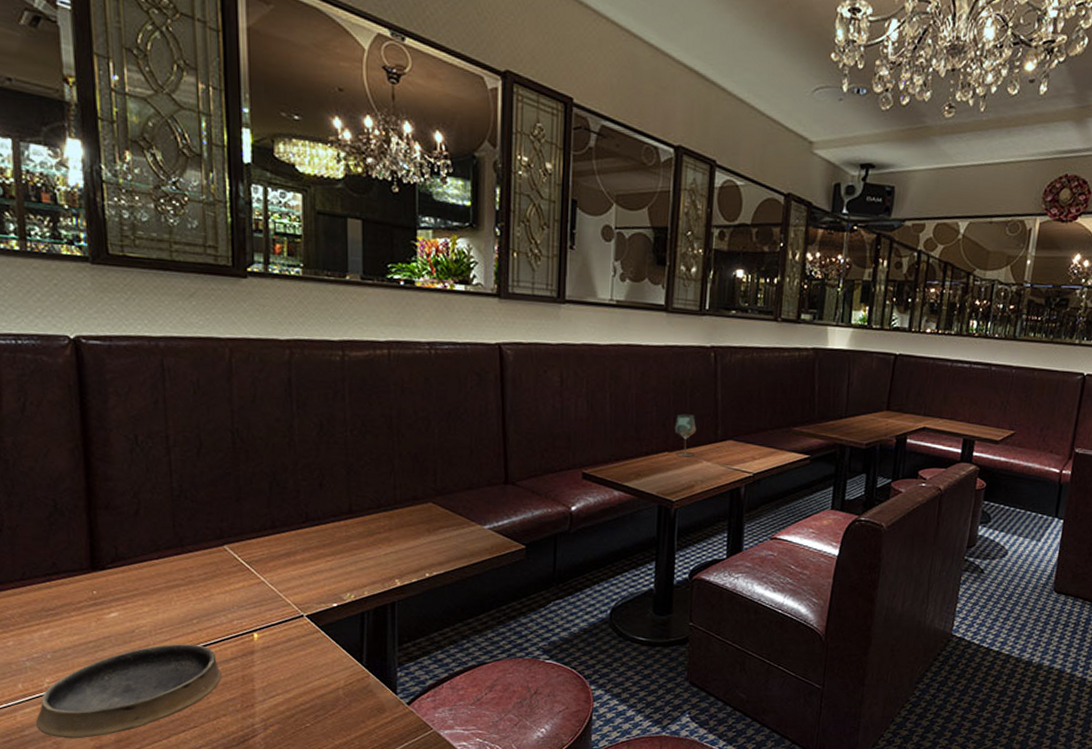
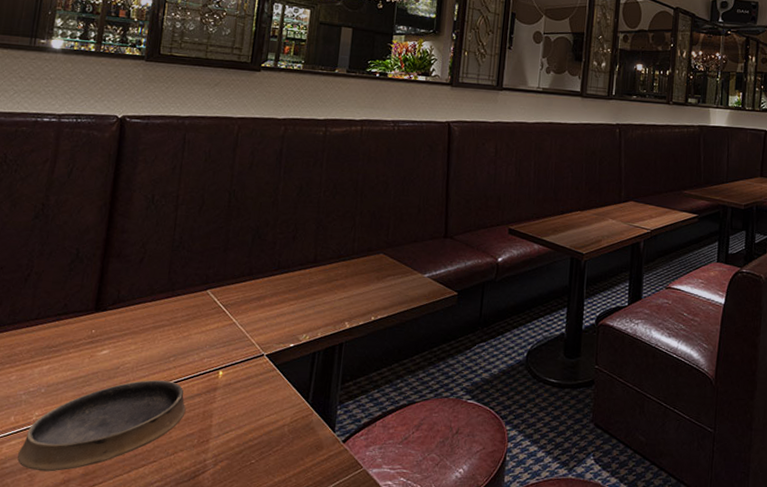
wine glass: present [674,414,697,458] -> none [585,179,604,216]

